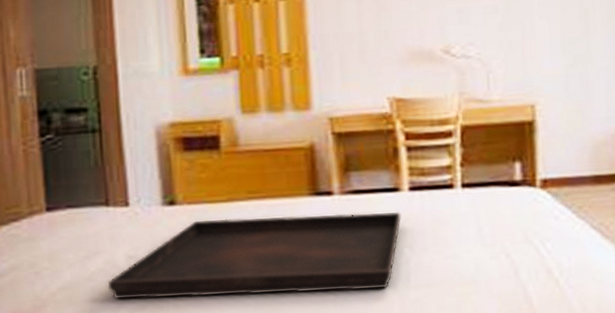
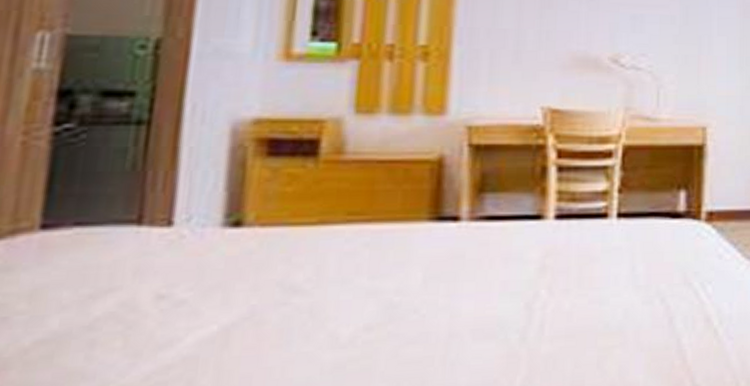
serving tray: present [108,211,401,299] -> none [117,243,542,357]

